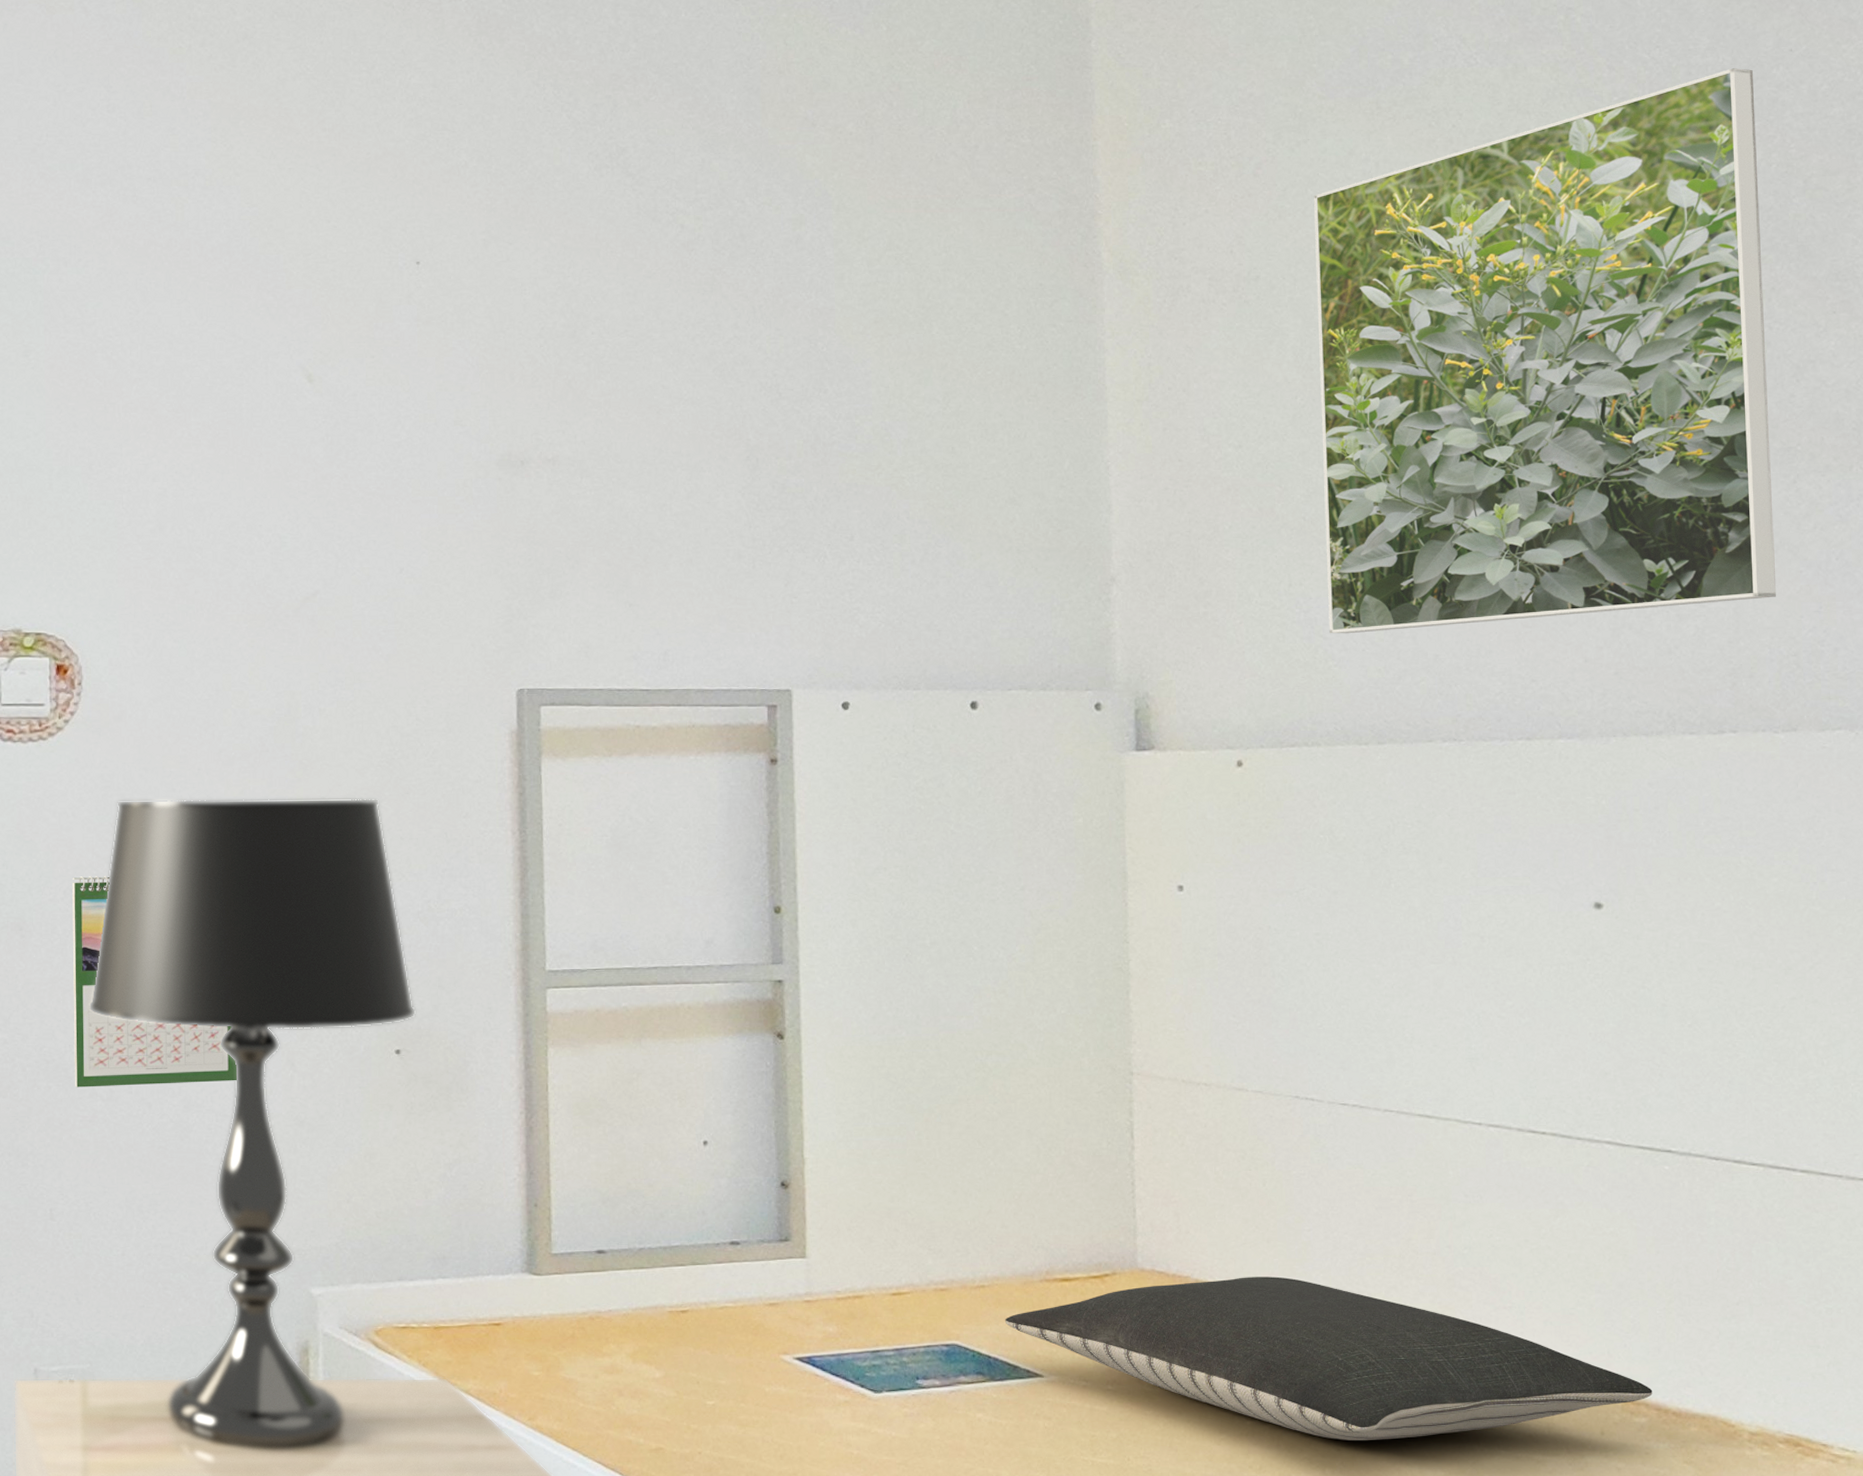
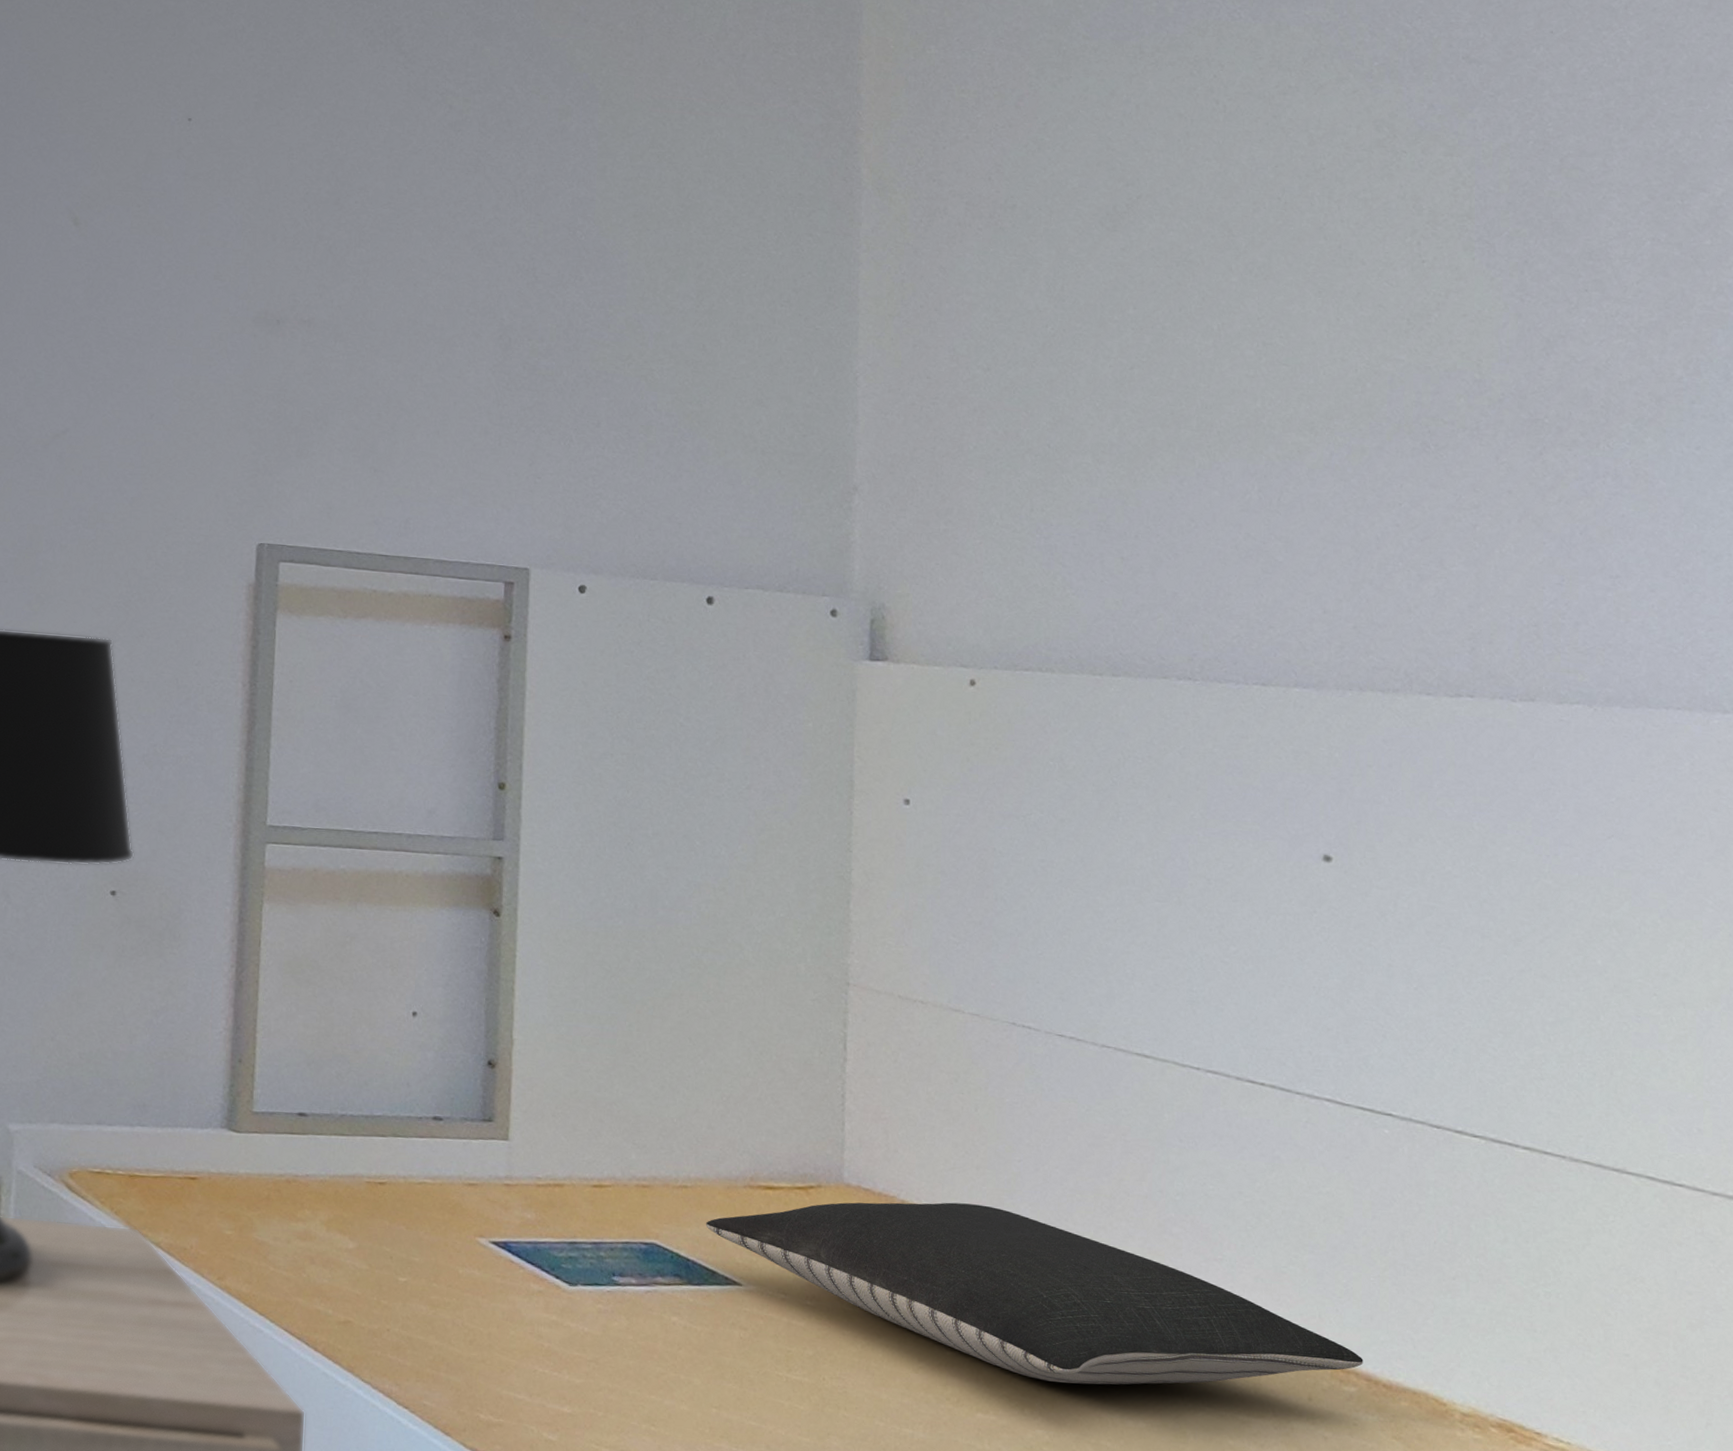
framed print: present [1314,68,1777,634] -> none [1068,44,1519,567]

